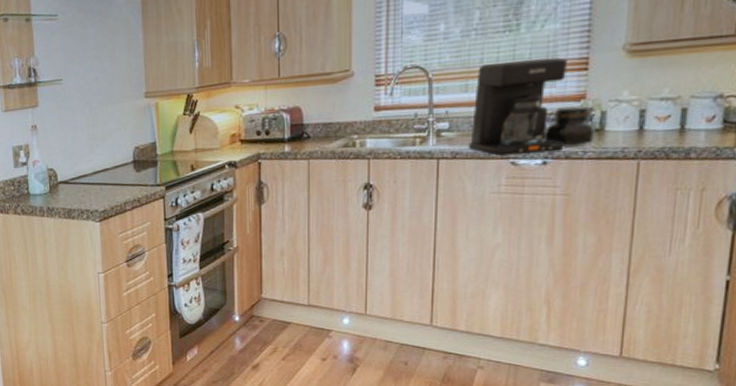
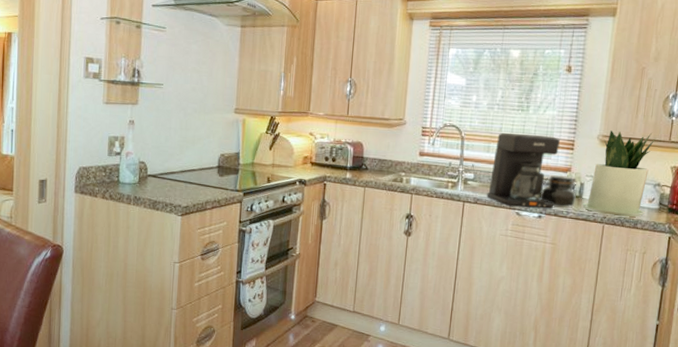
planter: none [604,27,715,148] -> present [581,131,657,218]

